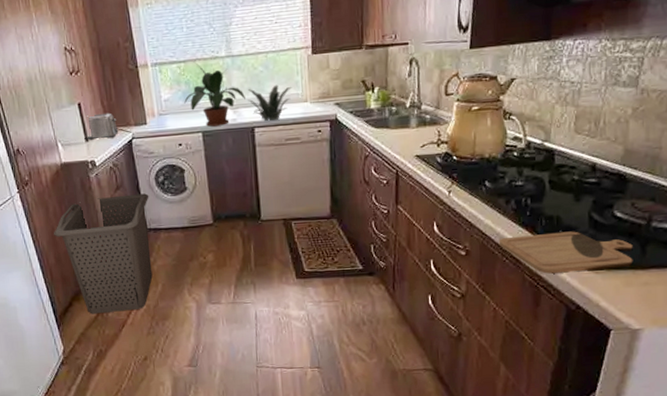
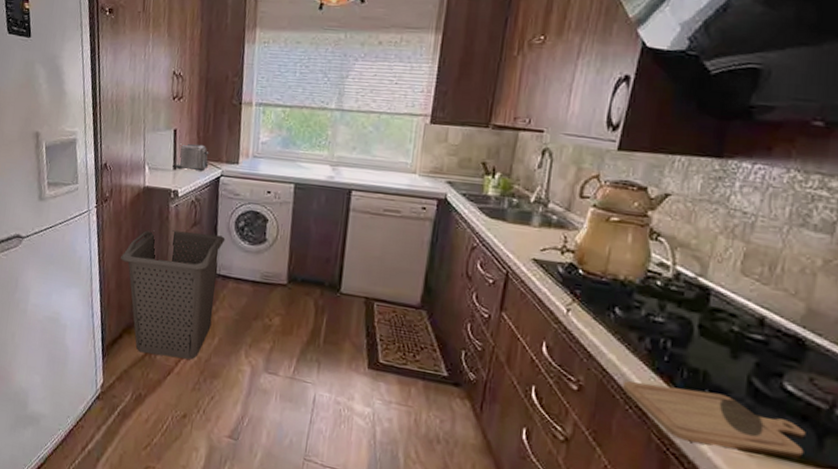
potted plant: present [184,62,245,127] -> none [282,110,348,181]
plant: present [248,84,293,121] -> none [350,148,402,187]

